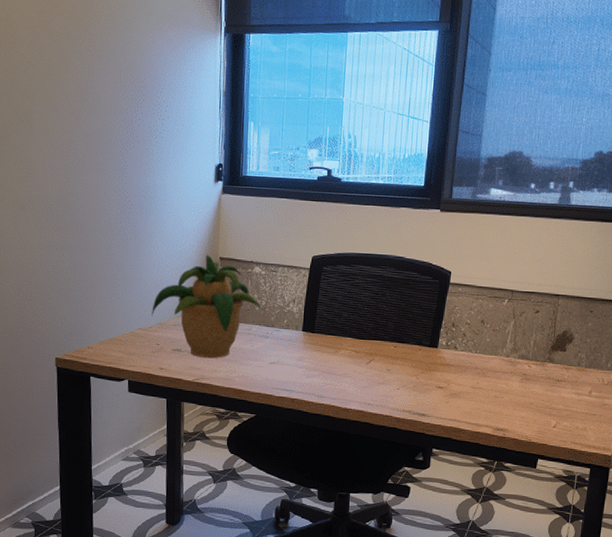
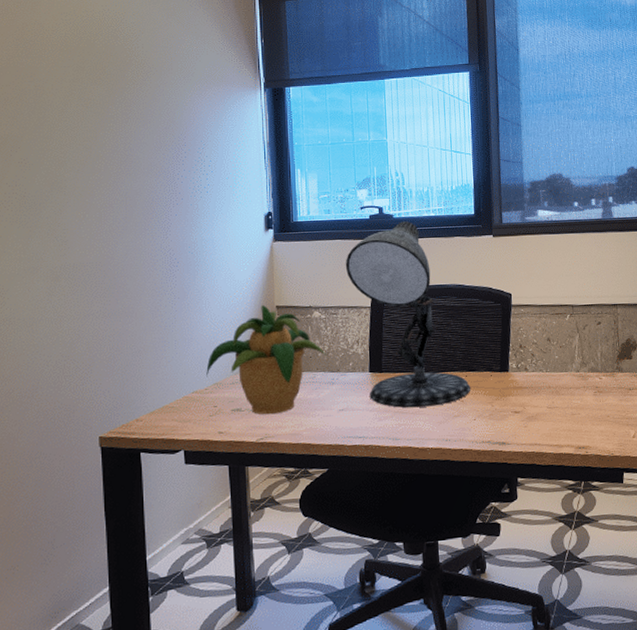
desk lamp: none [289,186,399,371] -> present [345,221,471,408]

